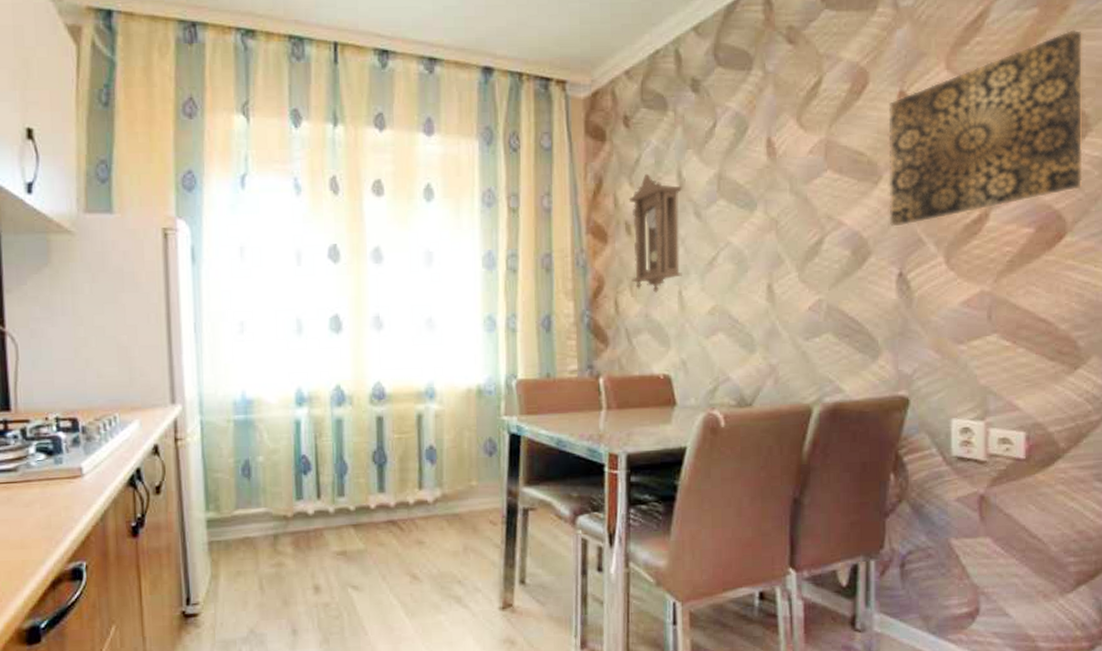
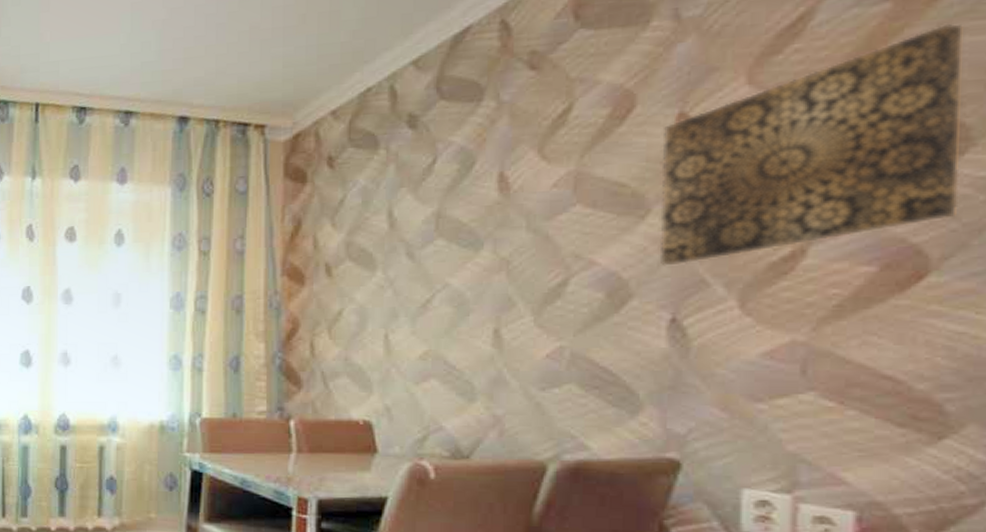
pendulum clock: present [628,173,682,293] -> none [330,213,393,336]

